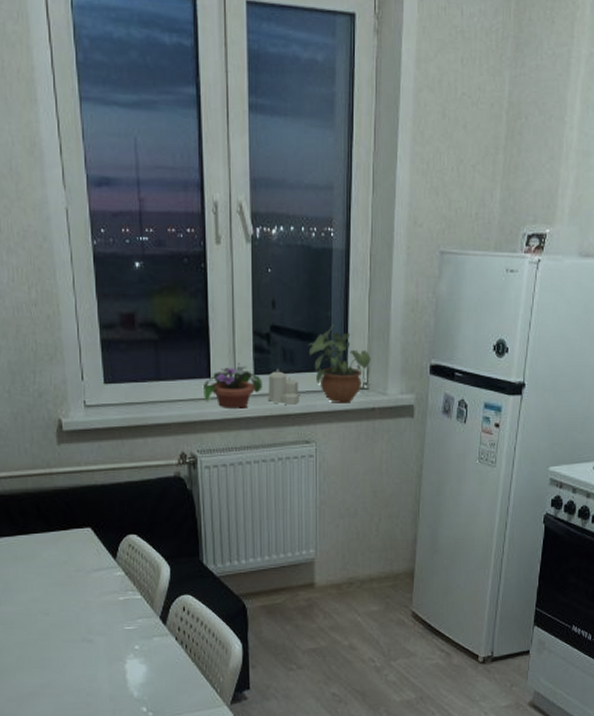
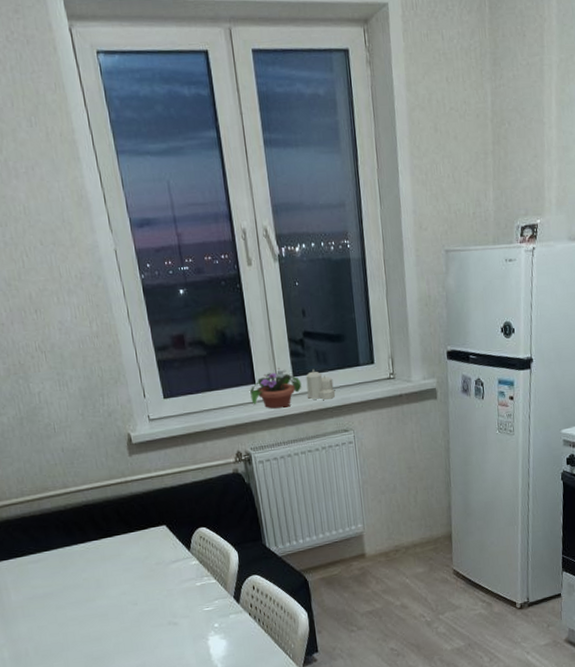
potted plant: present [307,324,371,403] -> none [336,324,394,394]

